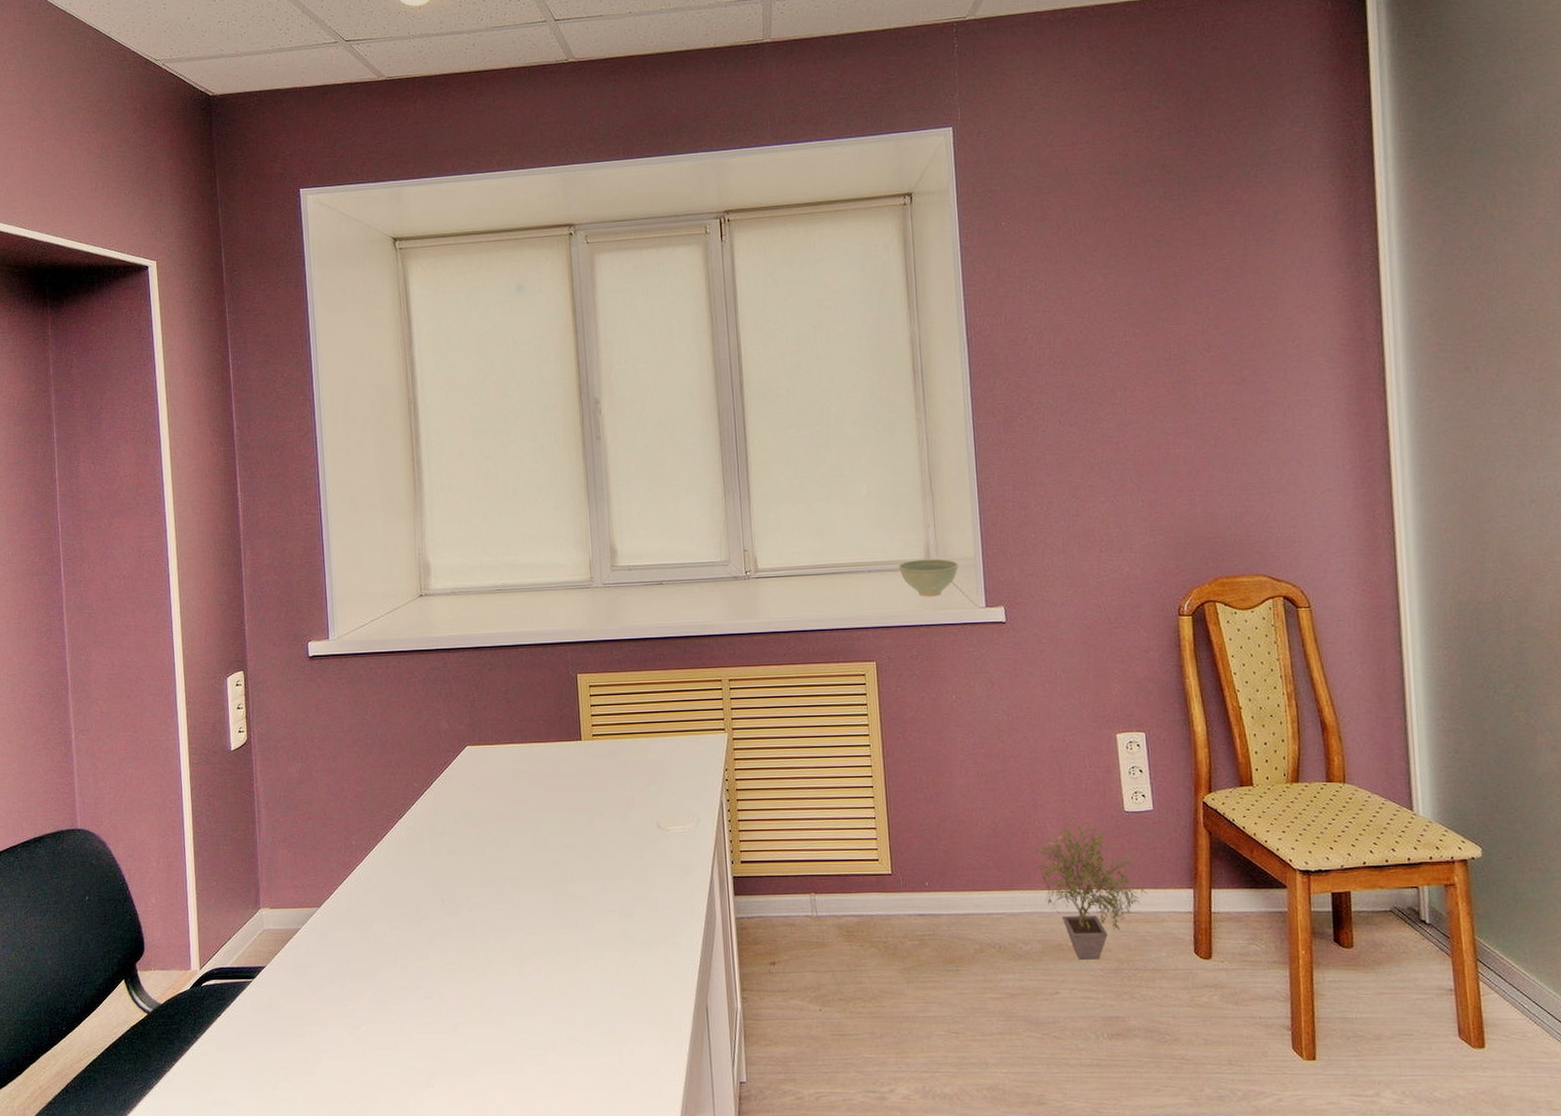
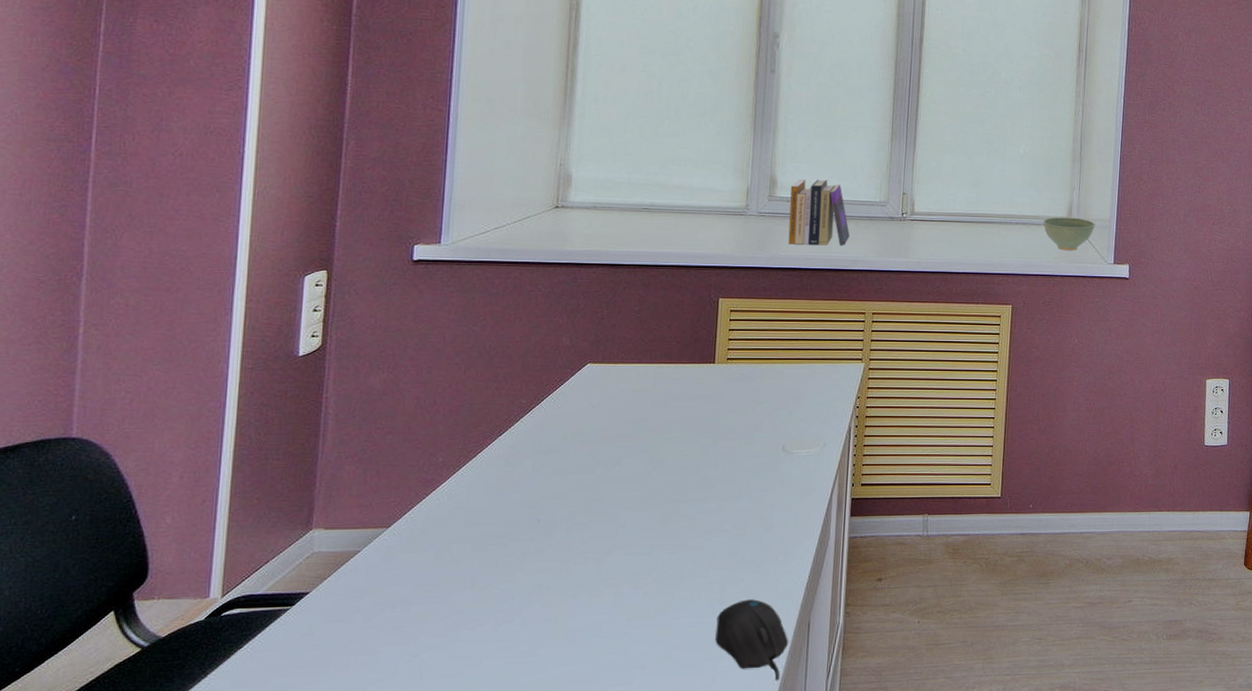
computer mouse: none [616,981,690,1068] -> present [715,599,789,681]
books: none [630,543,695,615] -> present [788,179,850,246]
potted plant: present [1030,822,1148,960] -> none [1121,454,1214,572]

